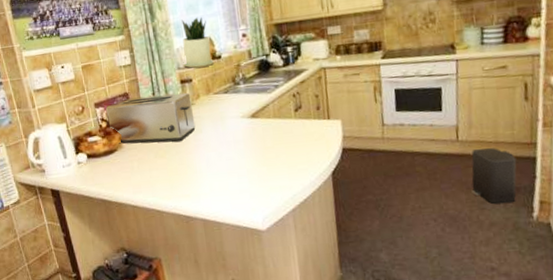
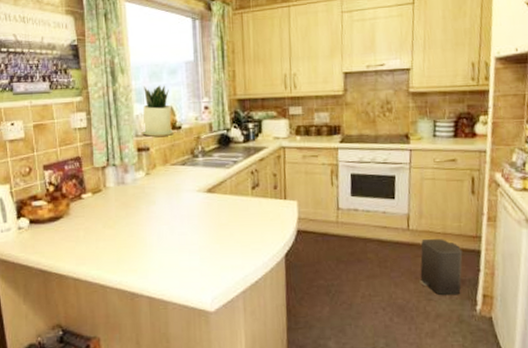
toaster: present [105,92,196,144] -> none [55,161,149,212]

